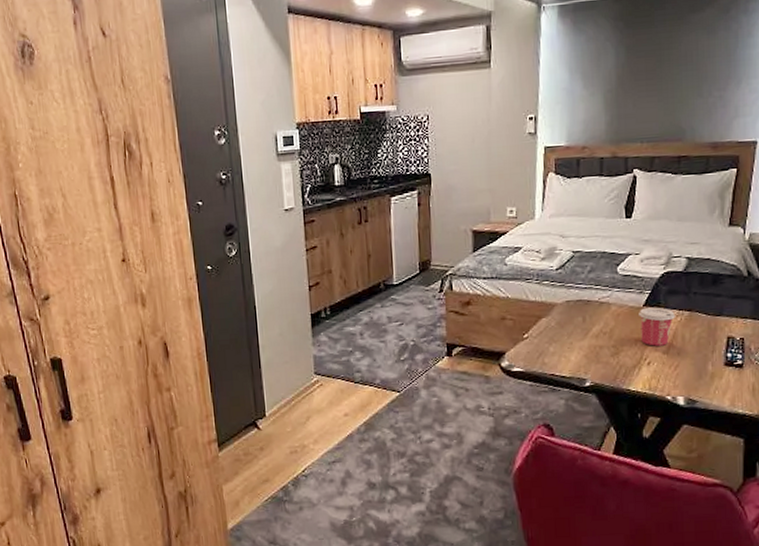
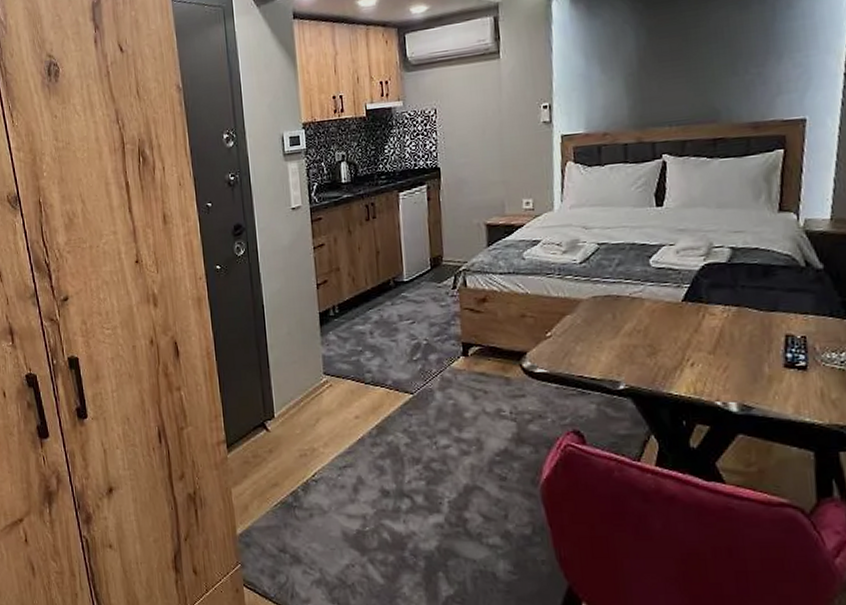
cup: present [639,307,675,346] -> none [677,302,721,346]

